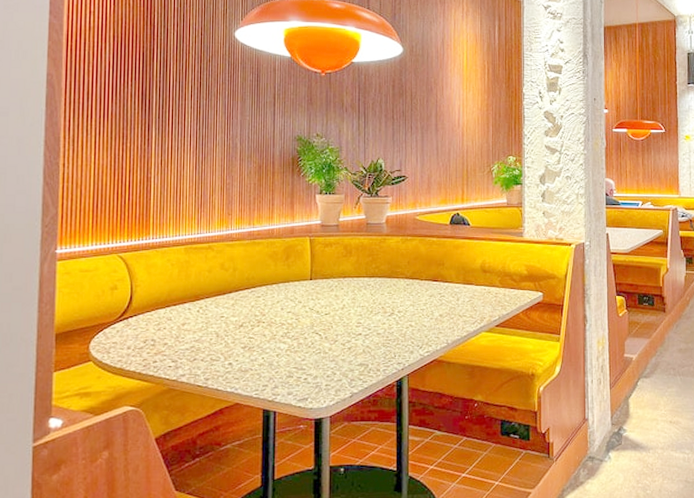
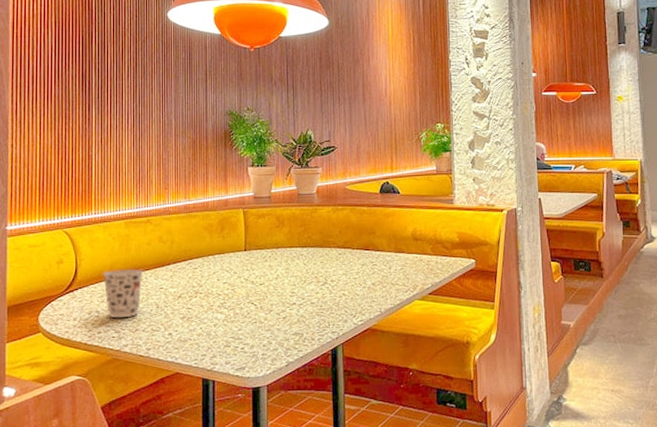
cup: none [159,296,203,348] -> present [102,269,143,319]

